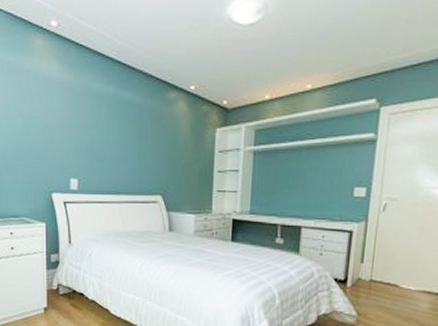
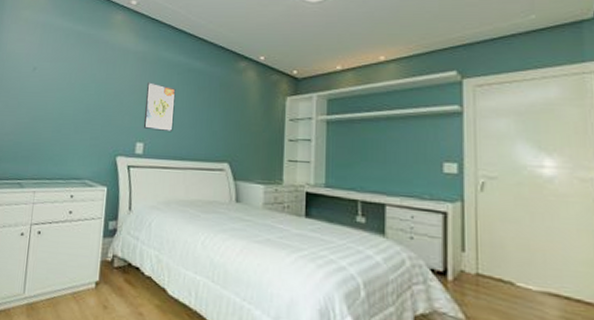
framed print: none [76,115,106,167] -> present [143,82,176,132]

